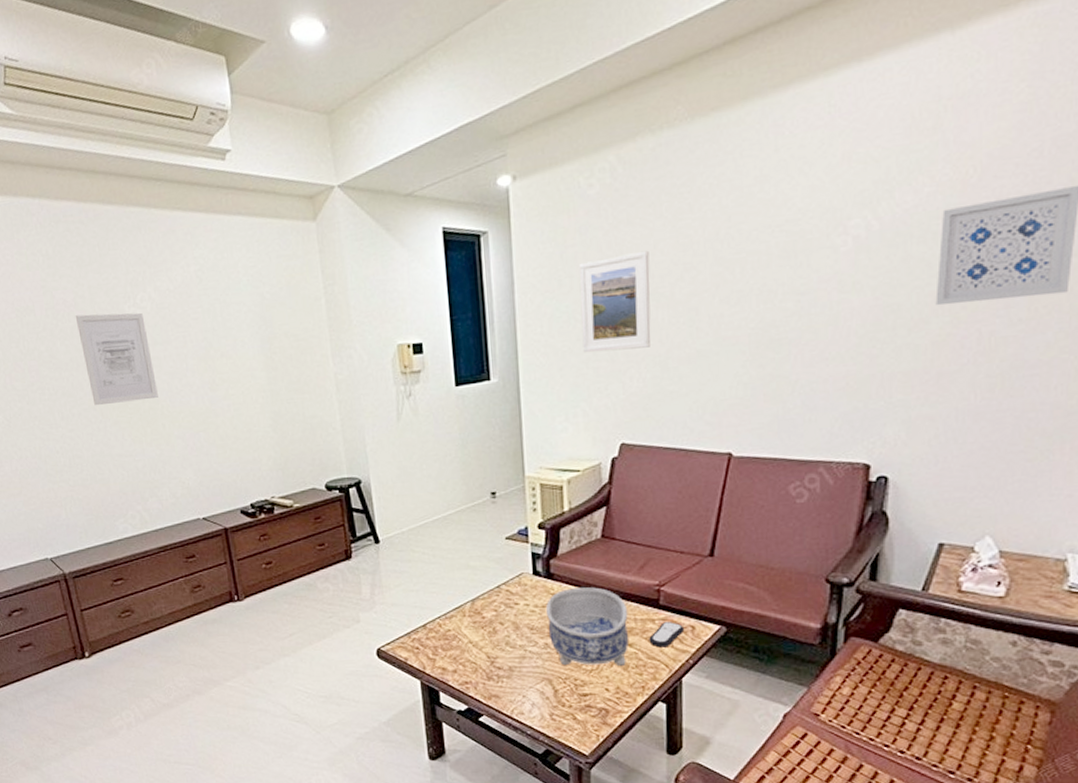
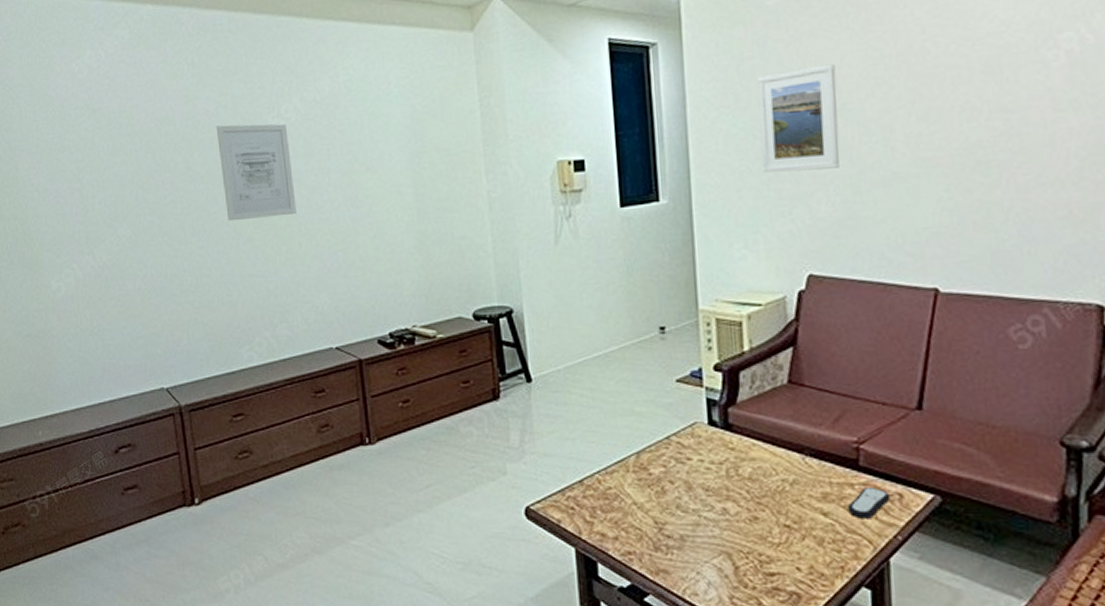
decorative bowl: present [545,587,628,667] -> none [723,442,823,541]

